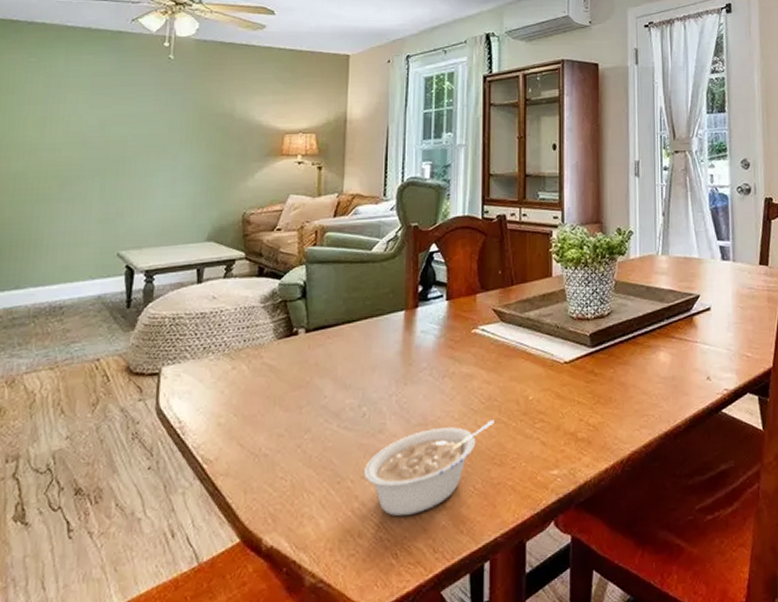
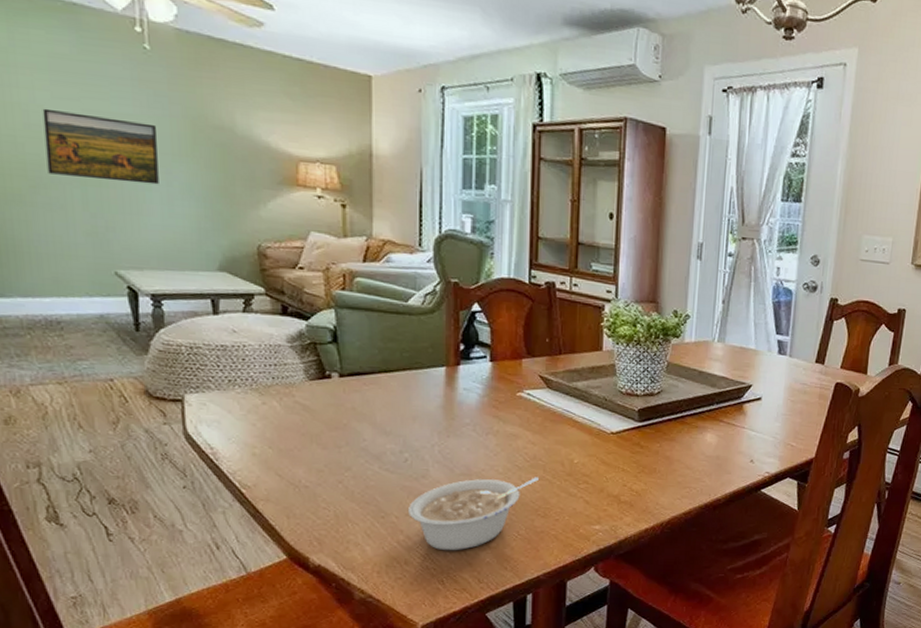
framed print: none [76,117,171,172] -> present [42,108,159,185]

